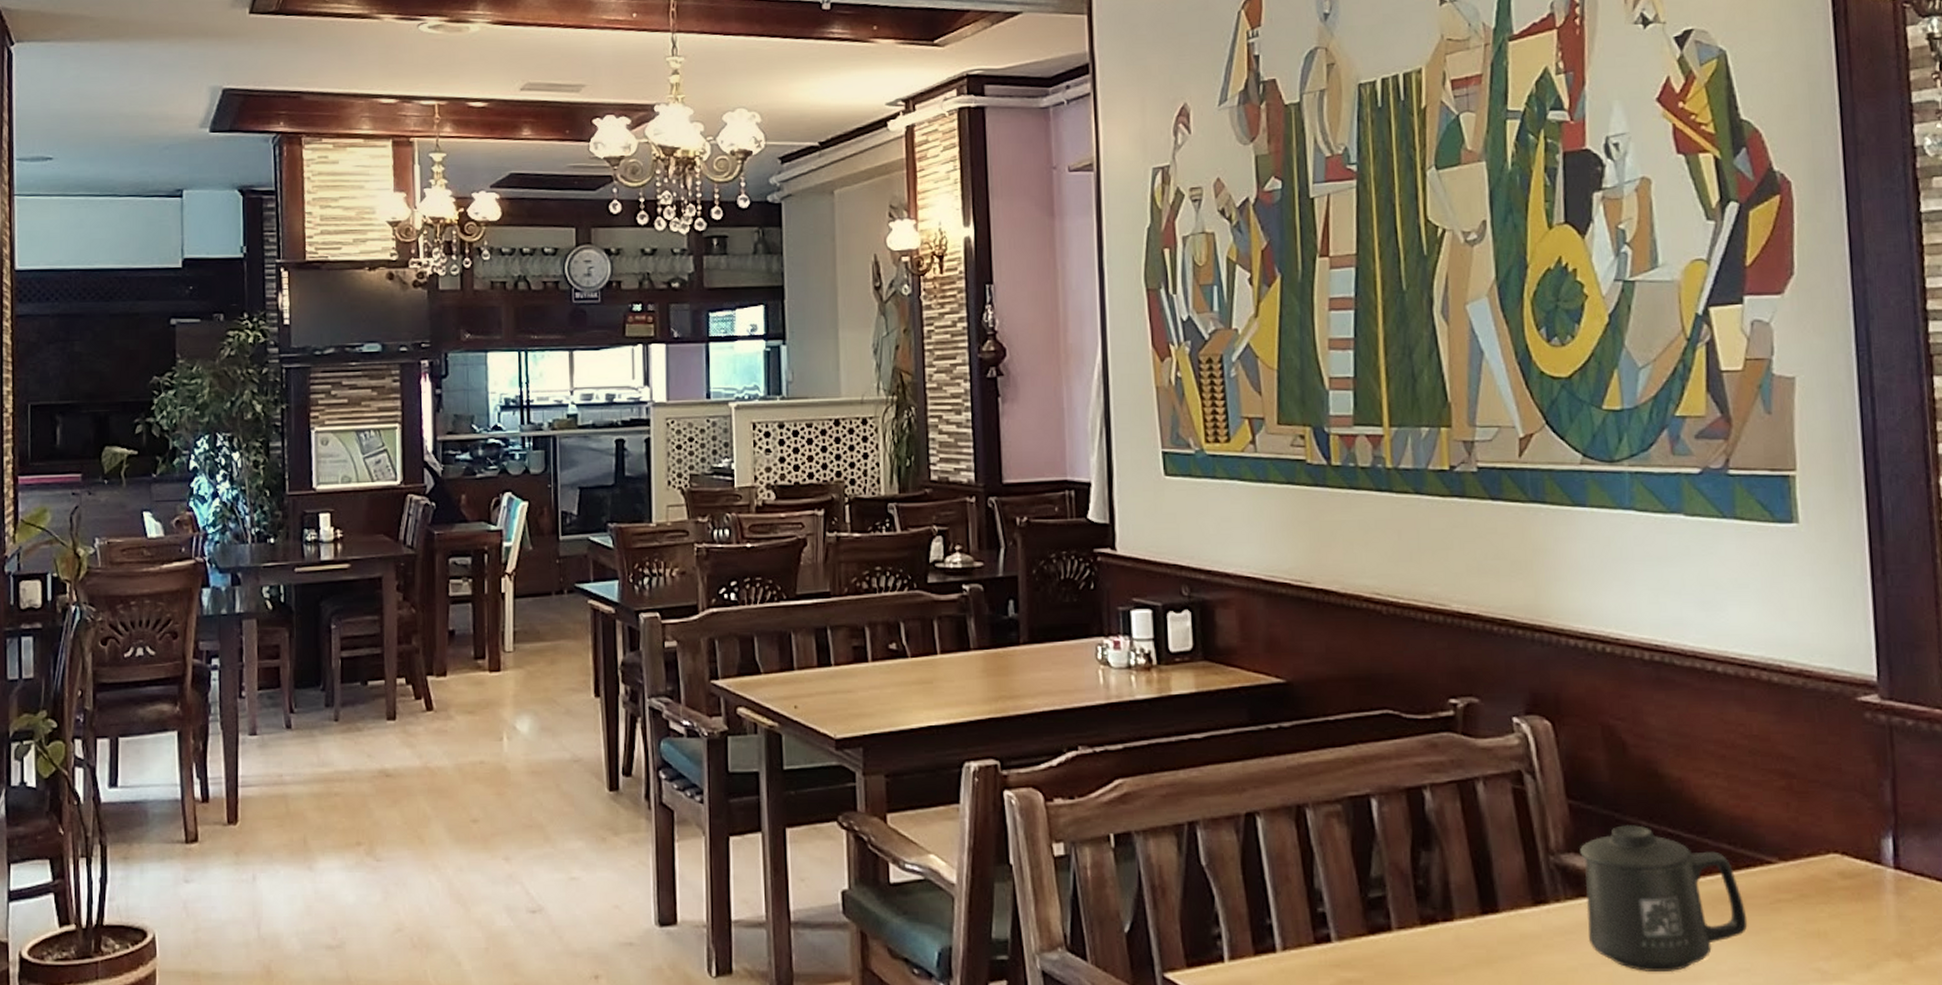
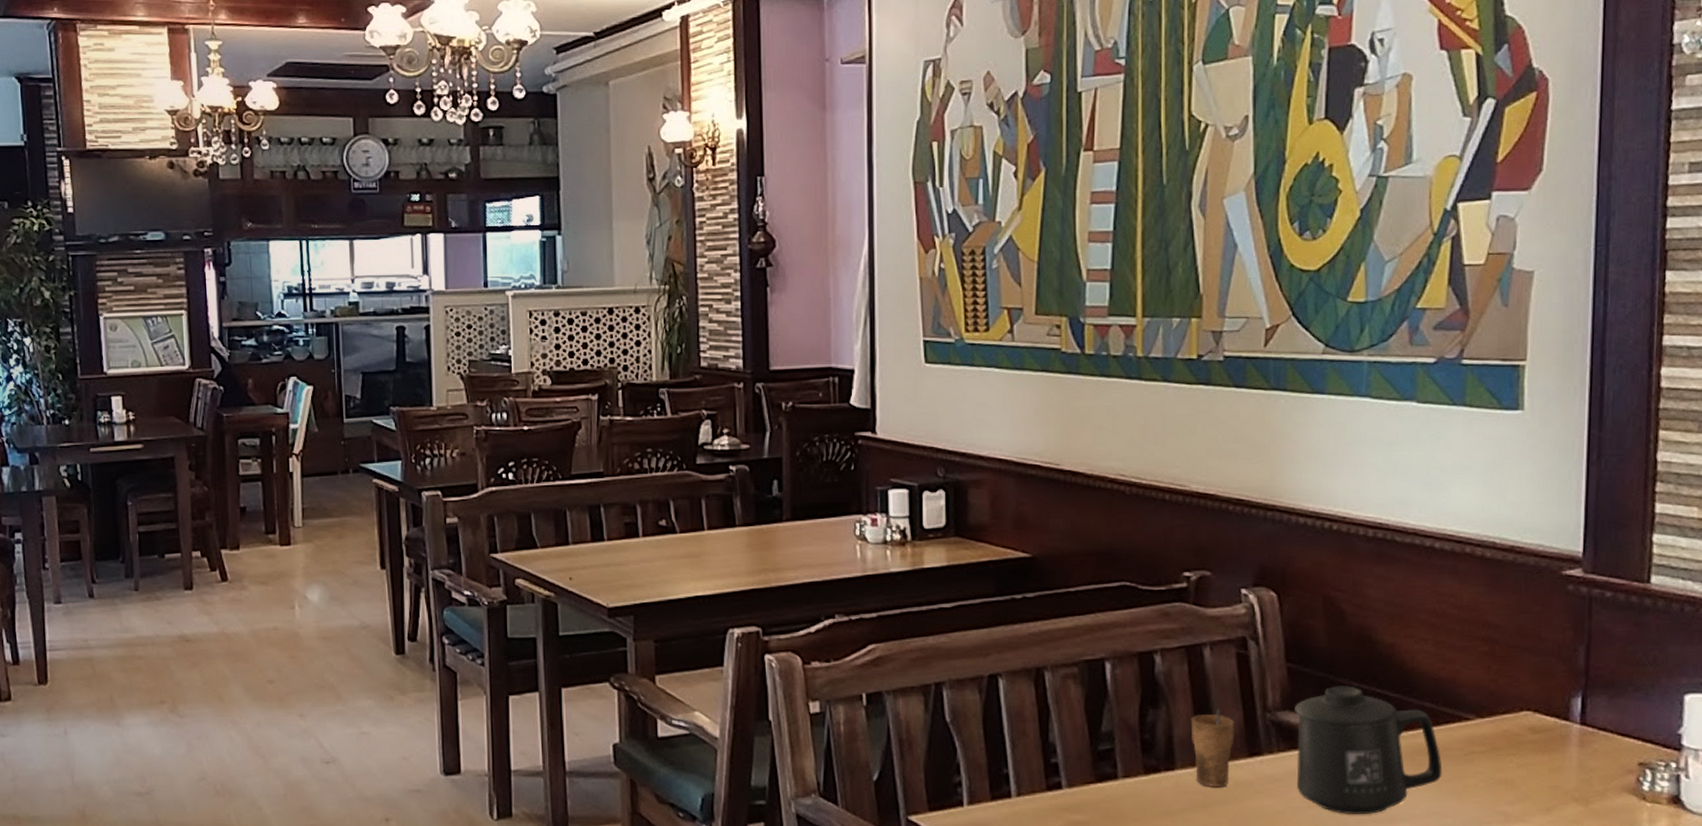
cup: none [1467,850,1517,940] -> present [1191,708,1235,787]

